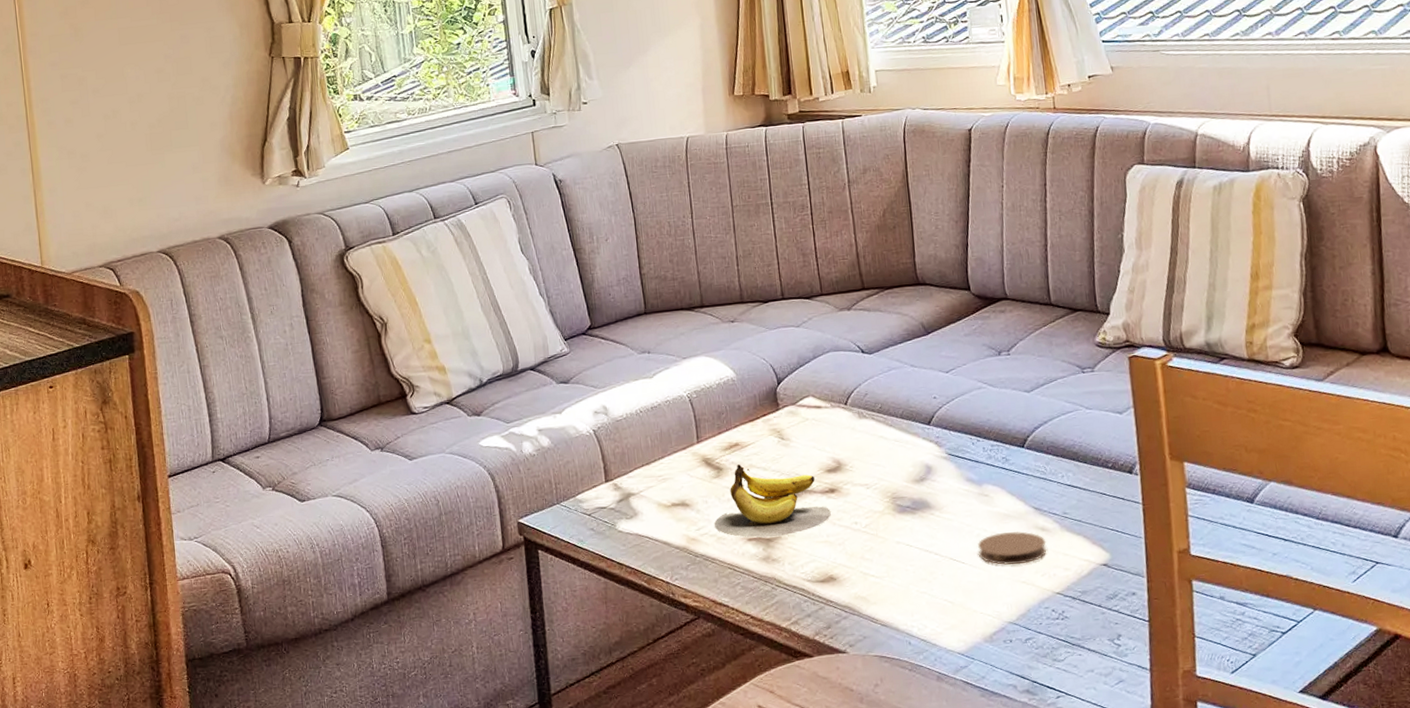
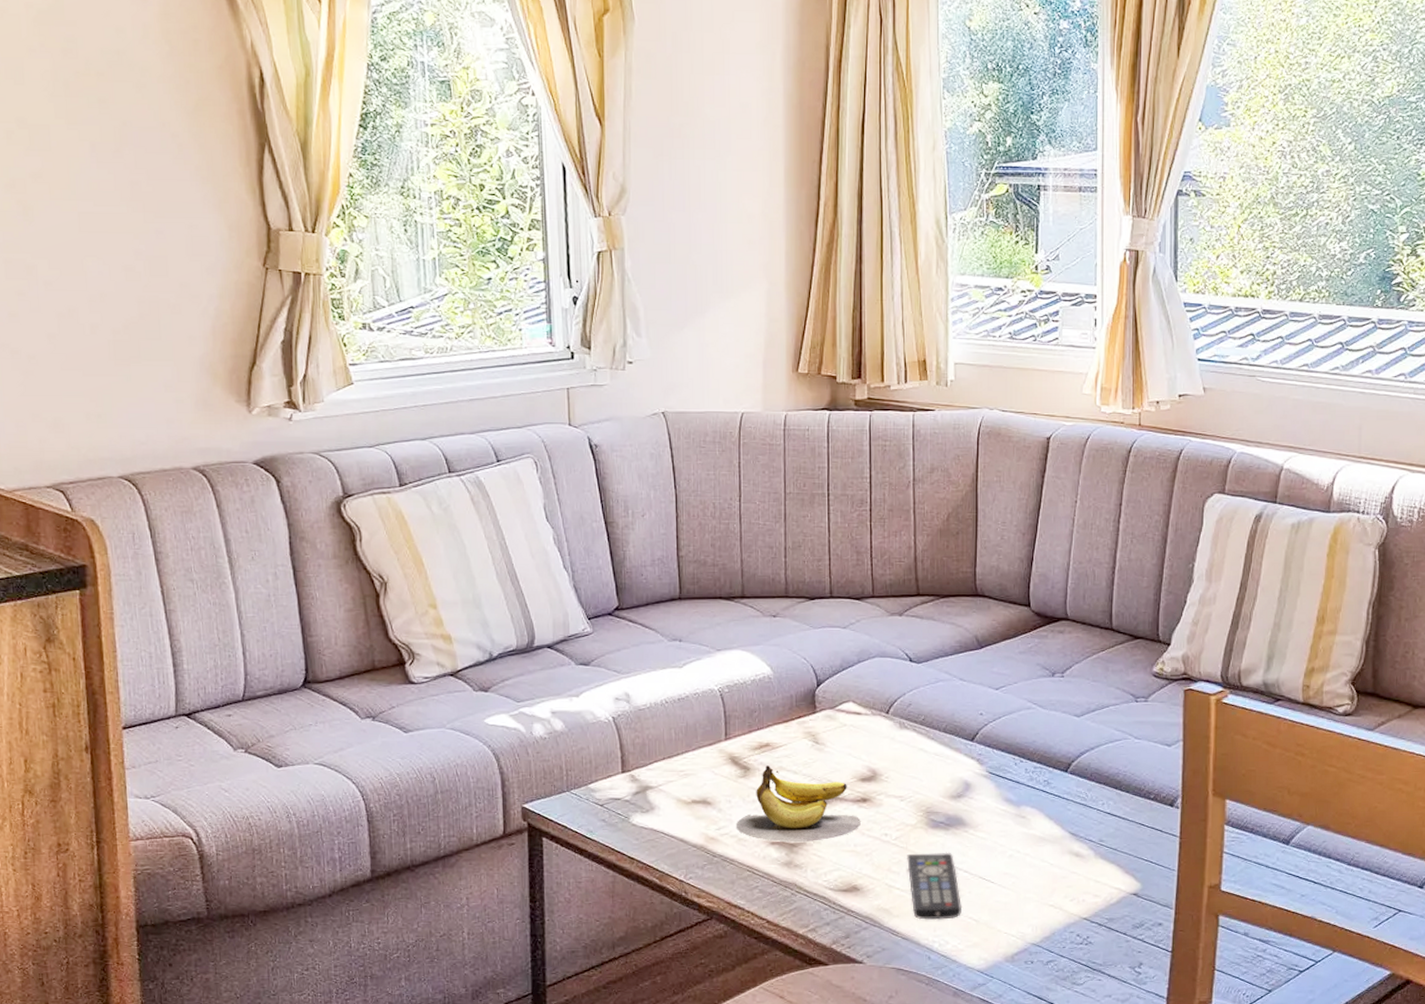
remote control: none [878,535,937,606] -> present [907,852,963,920]
coaster: present [978,531,1047,565] -> none [1008,855,1079,888]

